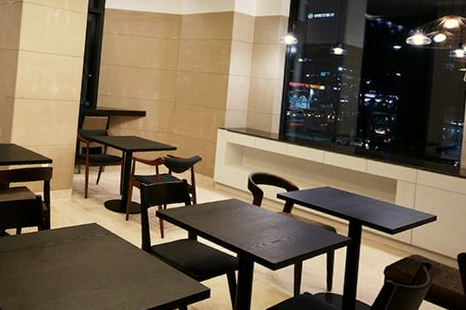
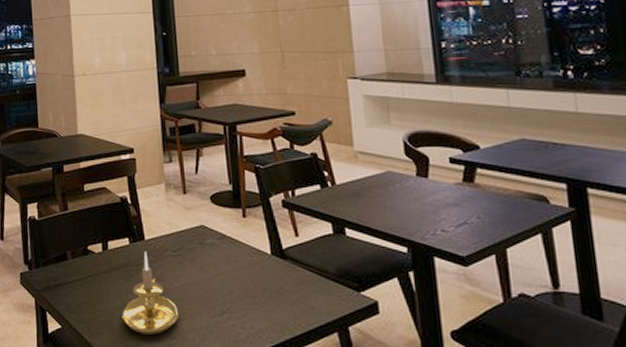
candle holder: none [24,238,67,300] -> present [122,251,178,336]

